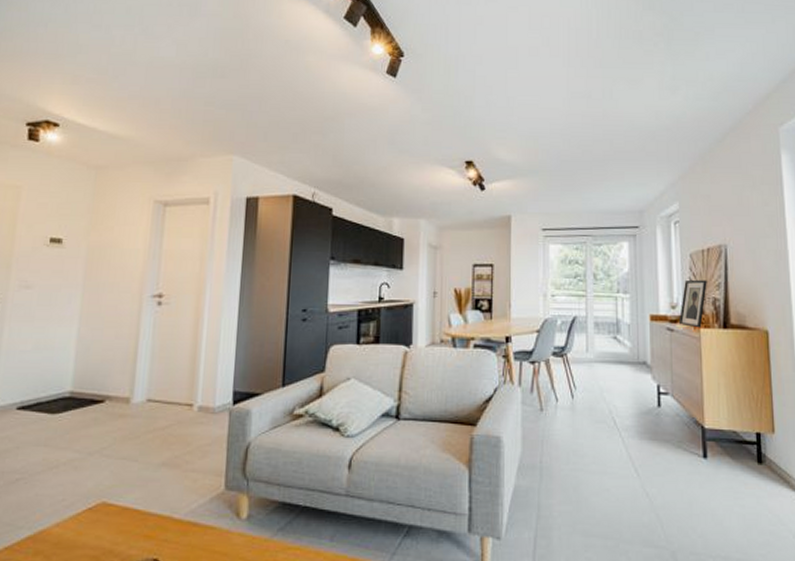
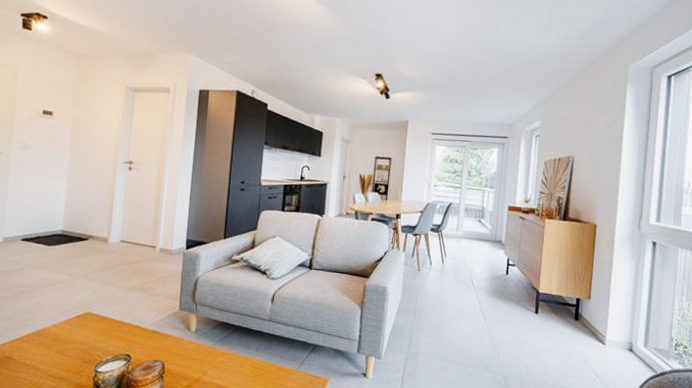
picture frame: present [678,279,707,328] -> none [529,181,555,219]

